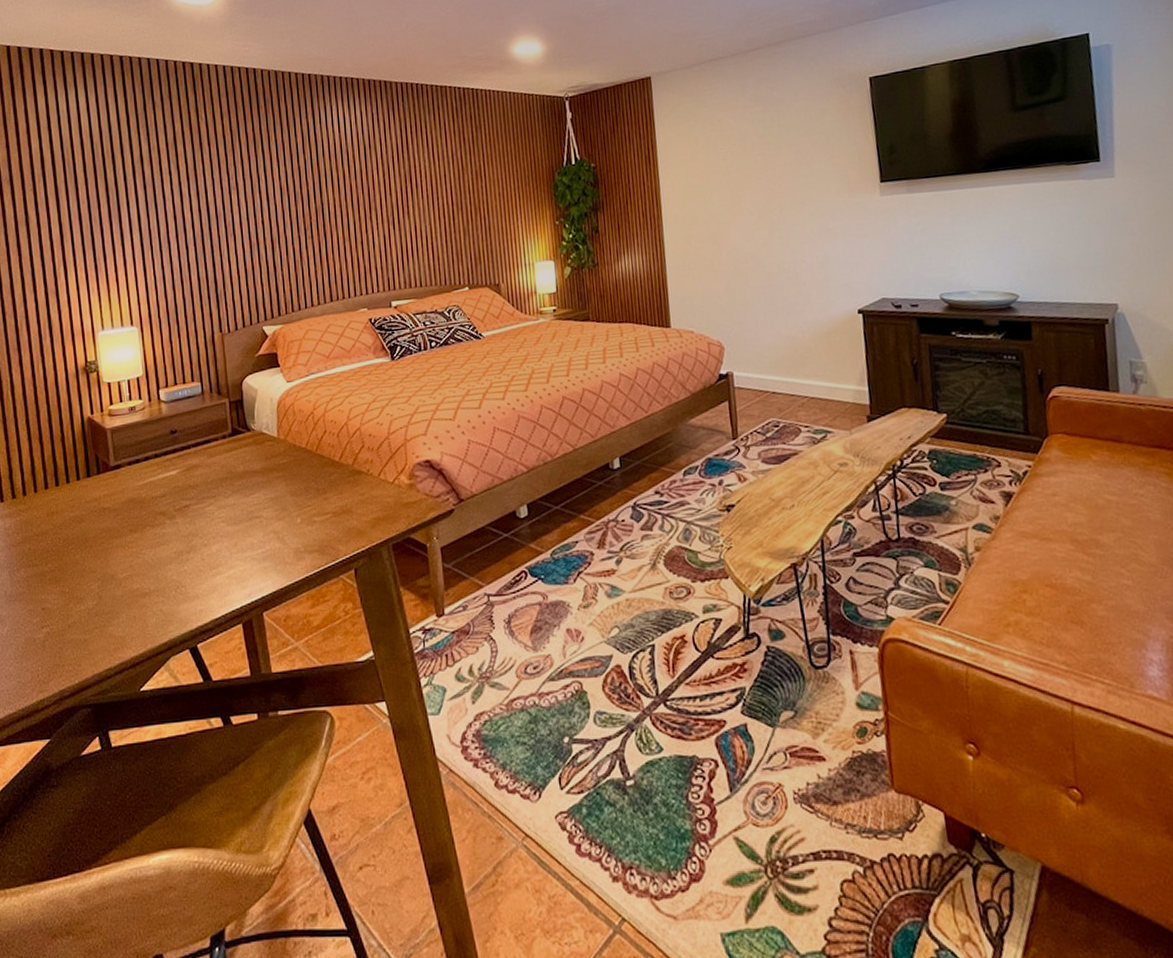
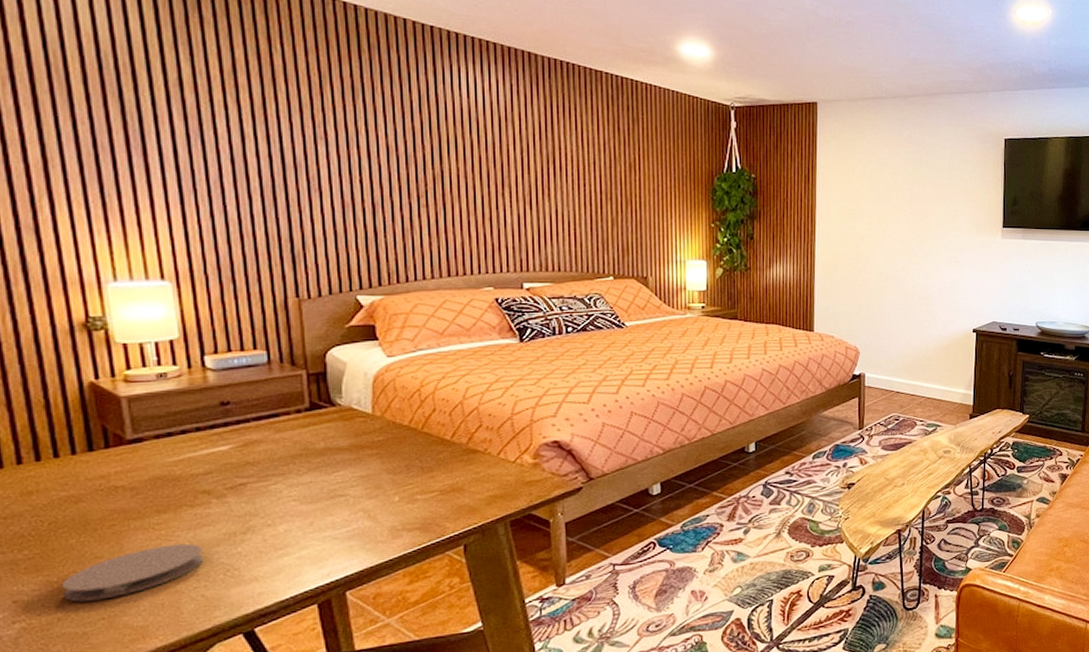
coaster: none [70,560,162,611] -> present [61,543,204,602]

